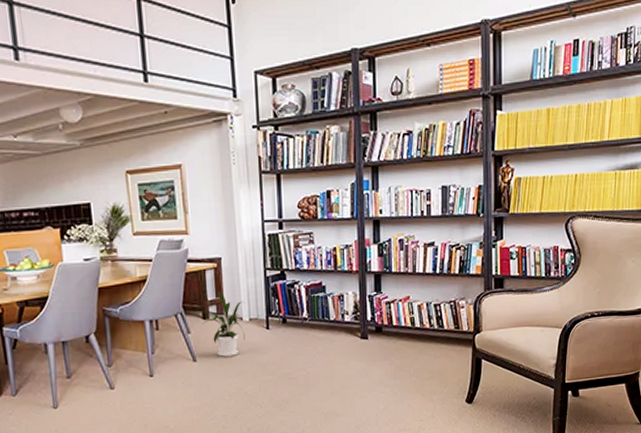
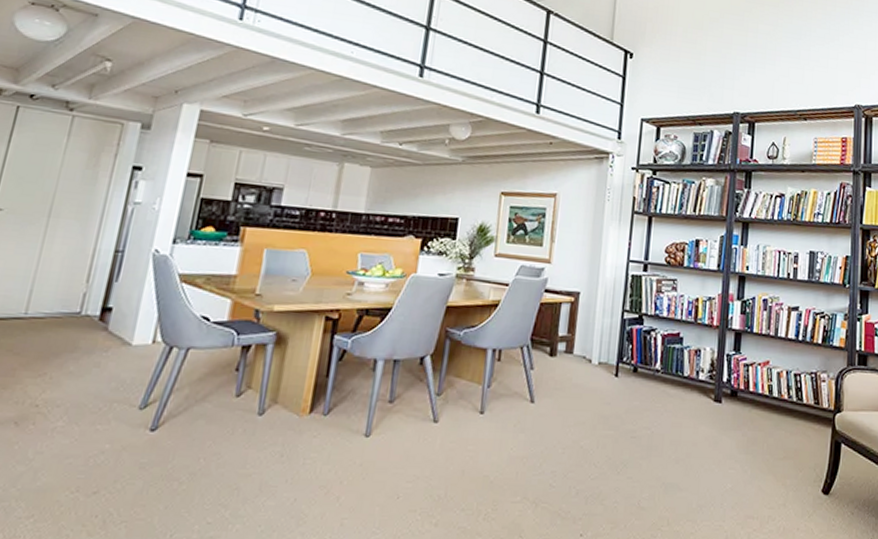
house plant: present [193,292,245,357] -> none [540,328,595,402]

